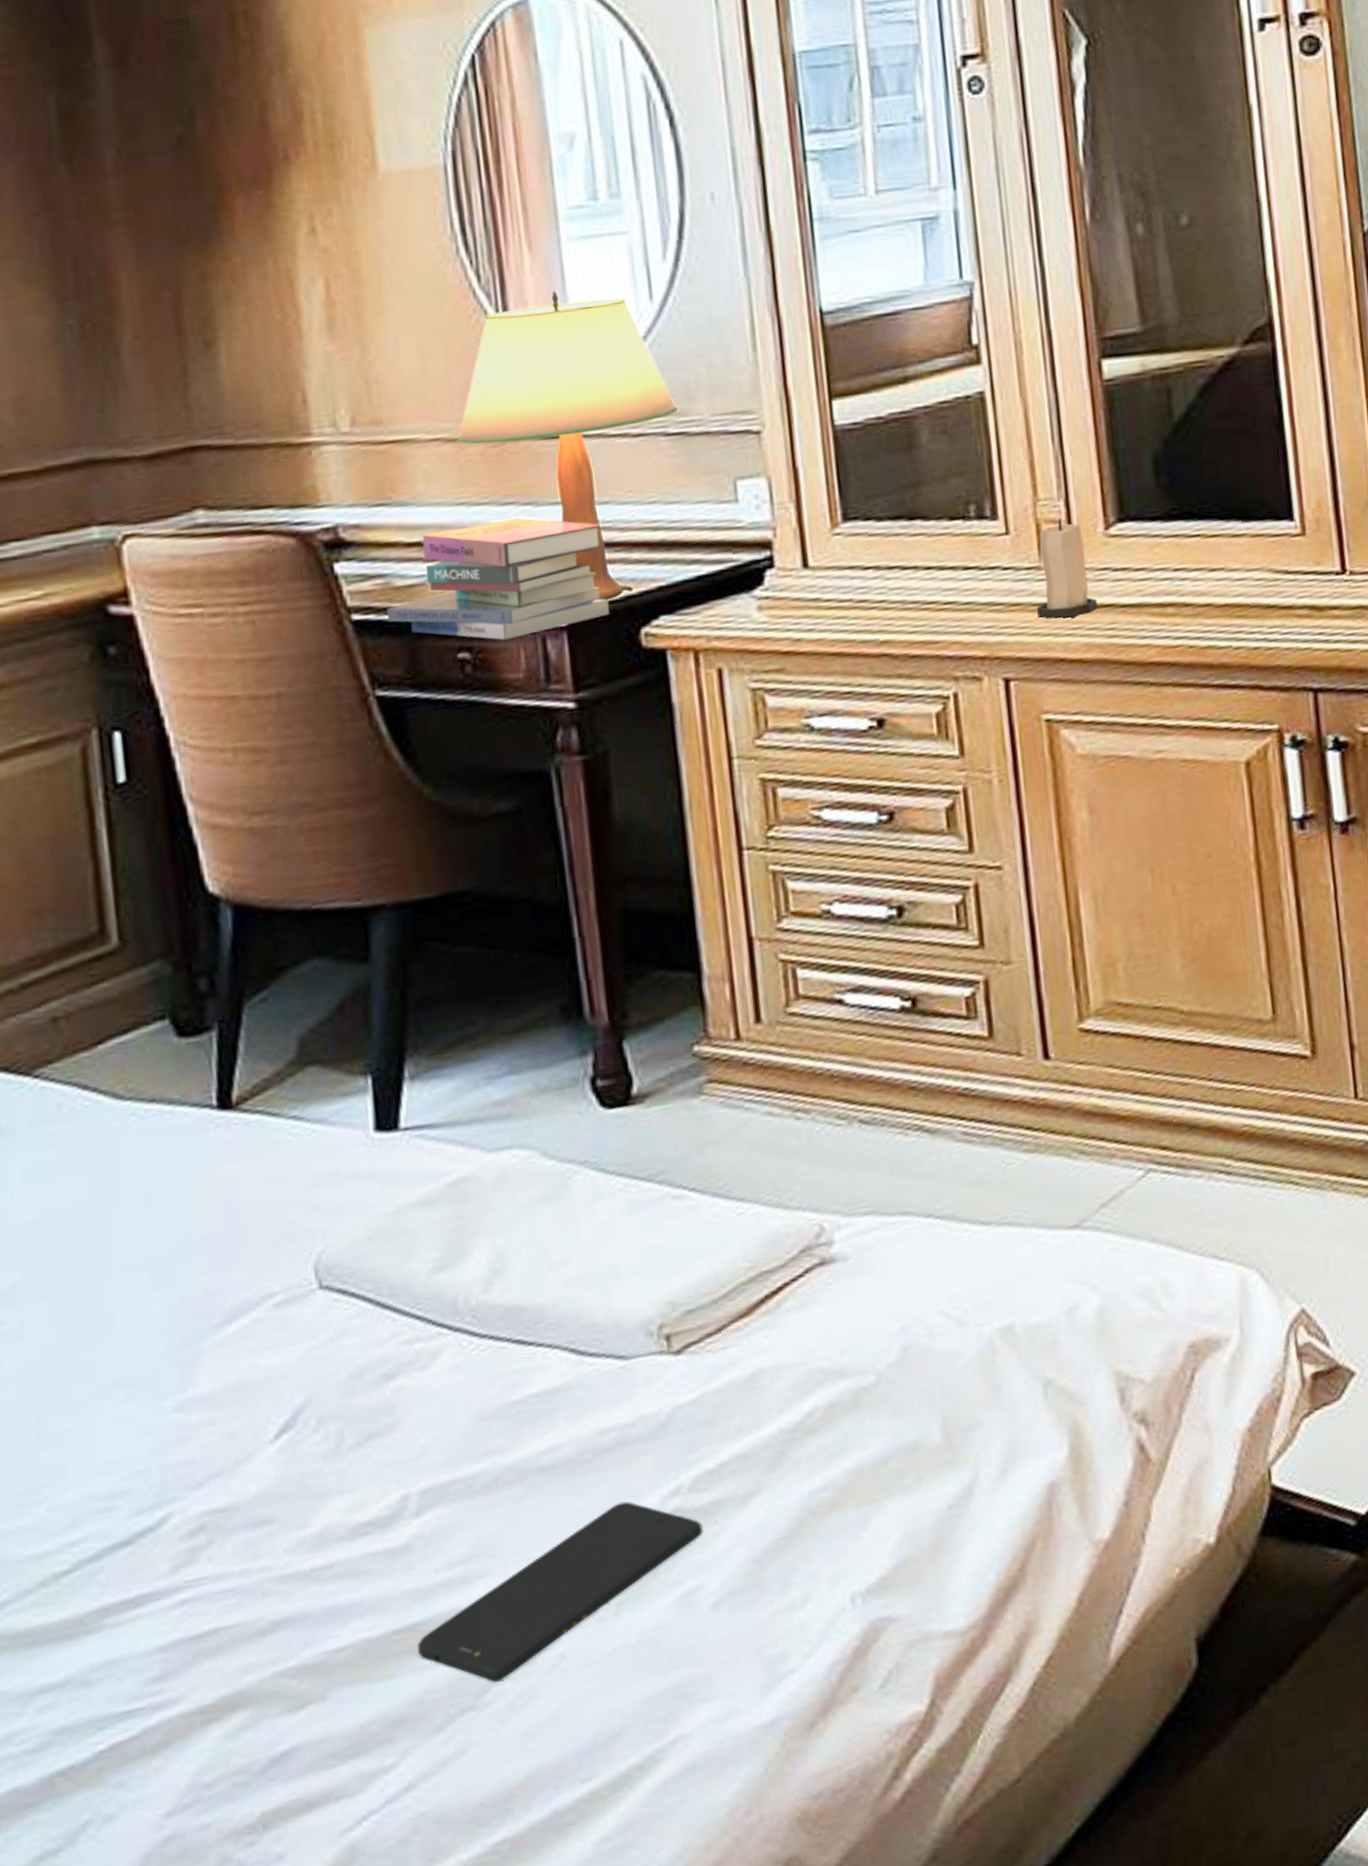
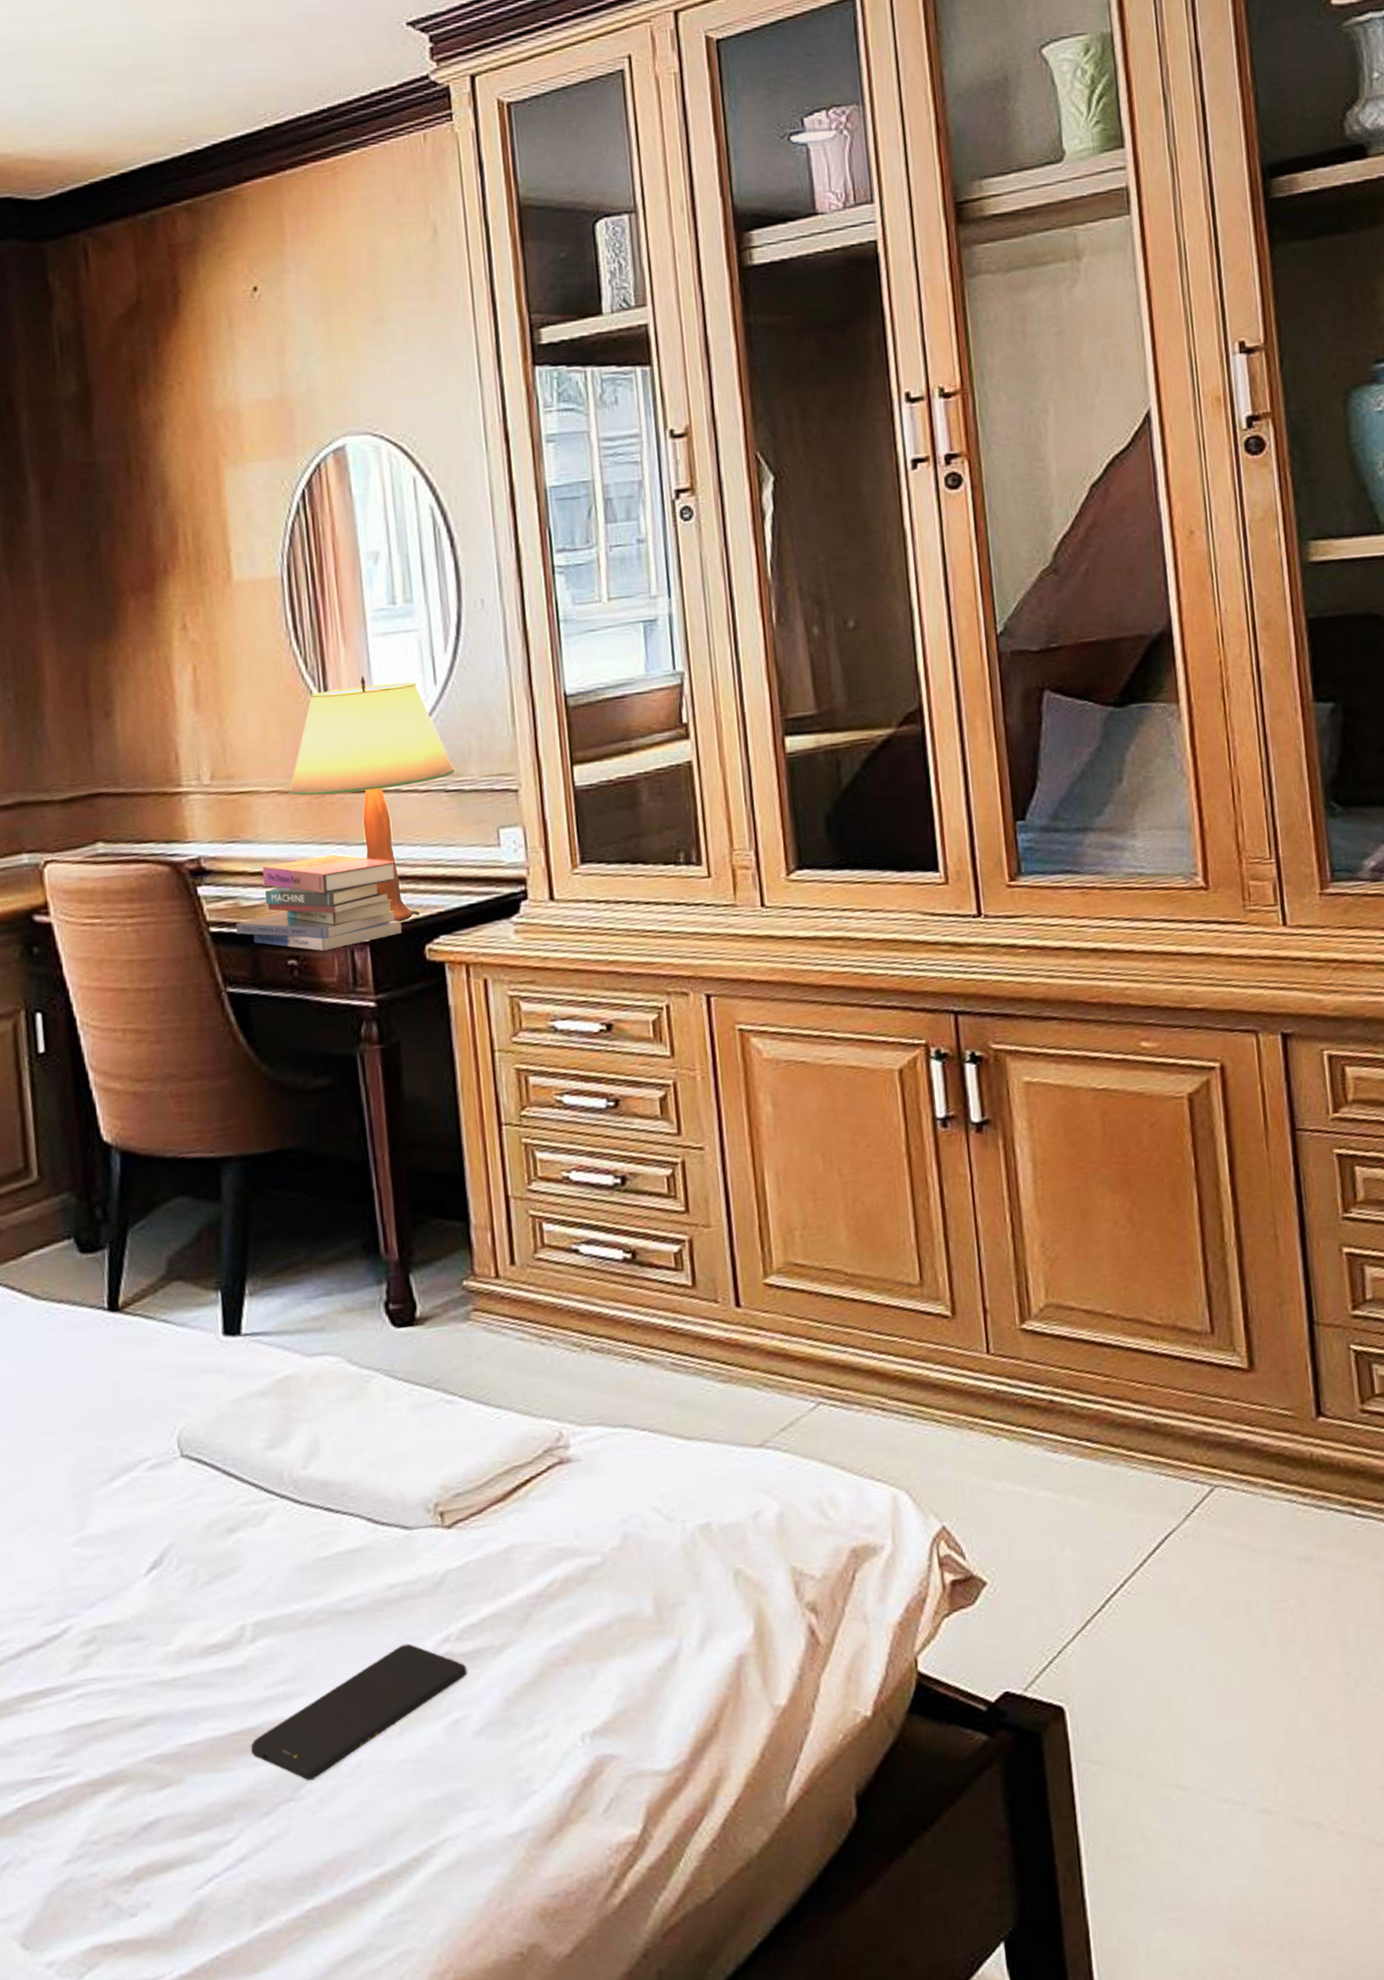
candle: present [1037,518,1098,620] -> none [732,865,781,948]

